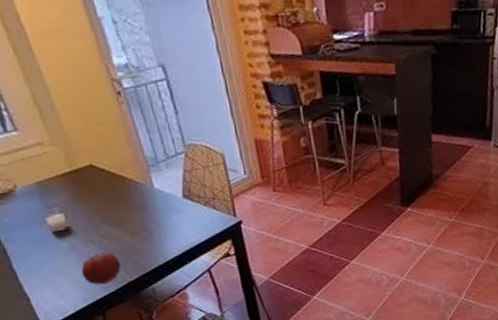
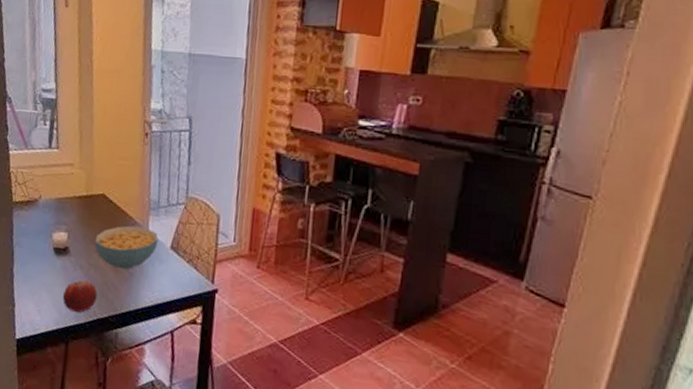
cereal bowl: none [98,185,169,231] -> present [95,225,158,270]

